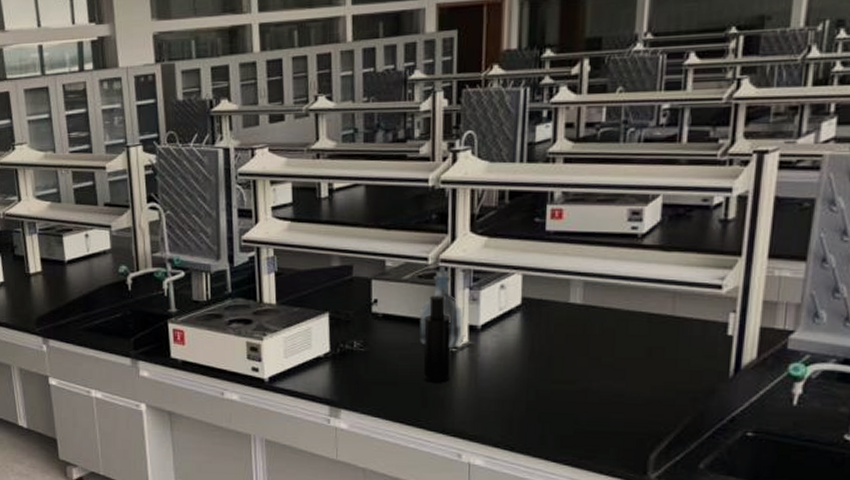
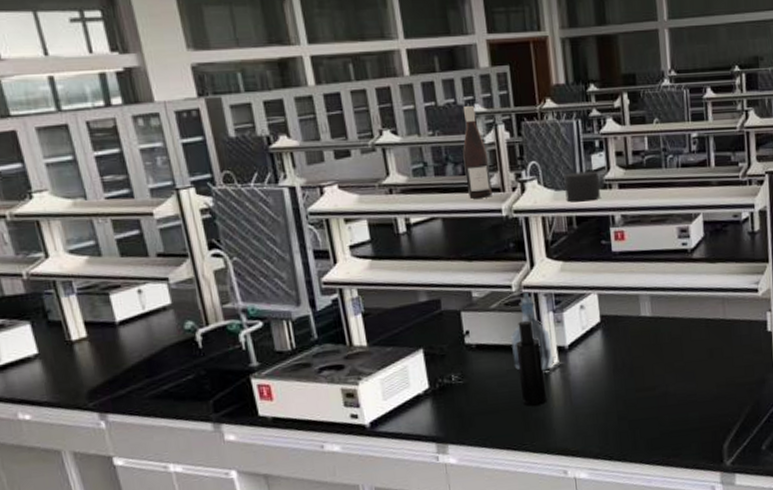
bottle: none [395,71,422,167] -> present [462,105,492,199]
jar: none [501,143,542,176] -> present [564,171,600,202]

